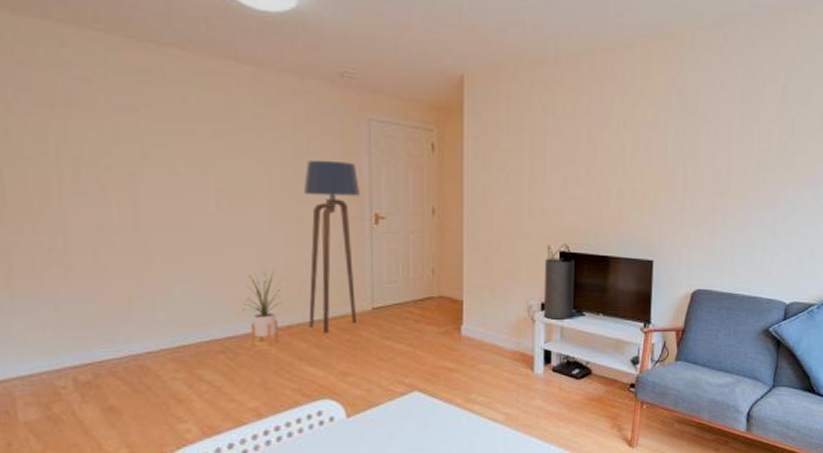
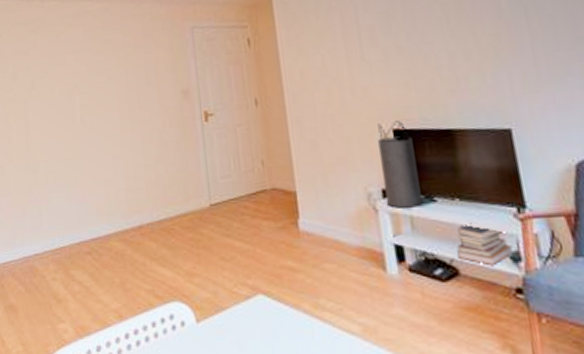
house plant: present [242,268,282,347] -> none [103,172,133,248]
floor lamp: present [304,161,359,333] -> none [145,67,197,232]
books: none [593,334,634,367] -> present [457,223,513,266]

